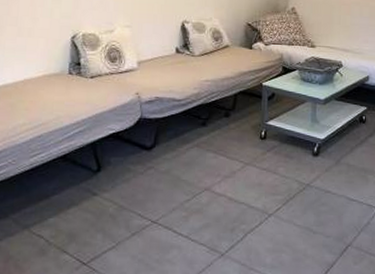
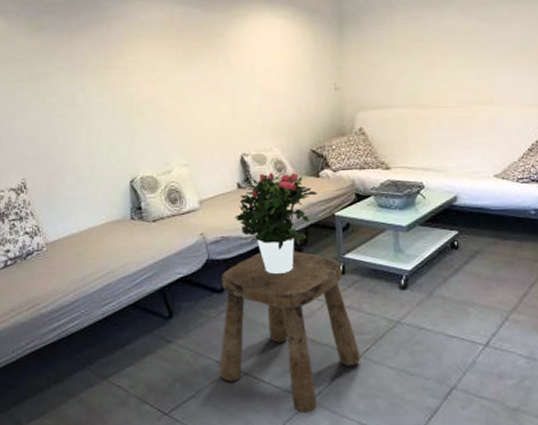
stool: none [141,114,273,266] -> present [220,251,361,414]
potted flower: none [170,41,249,136] -> present [234,172,317,275]

